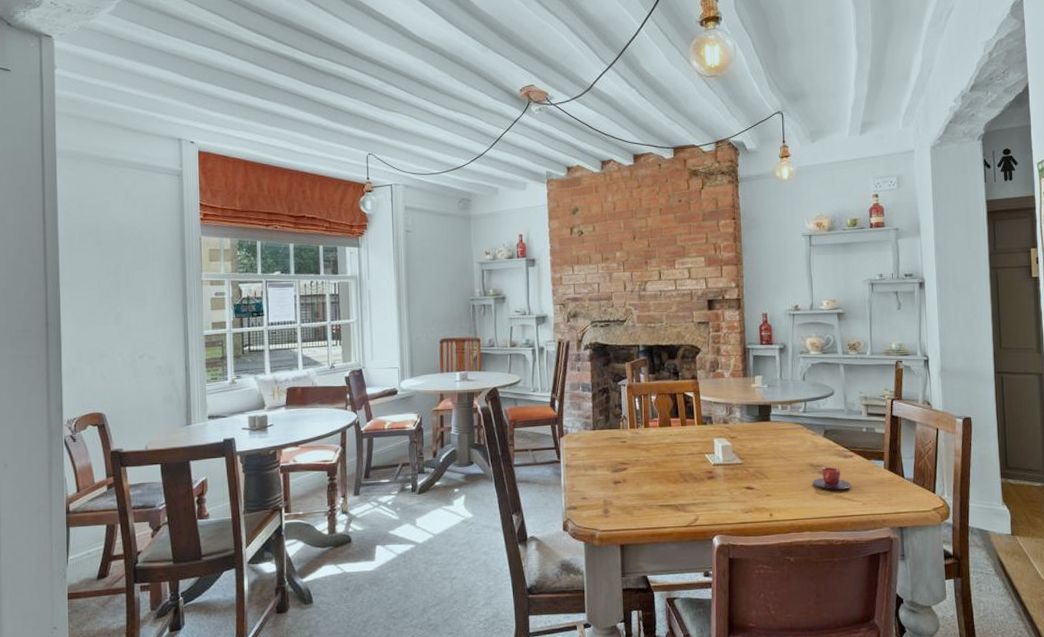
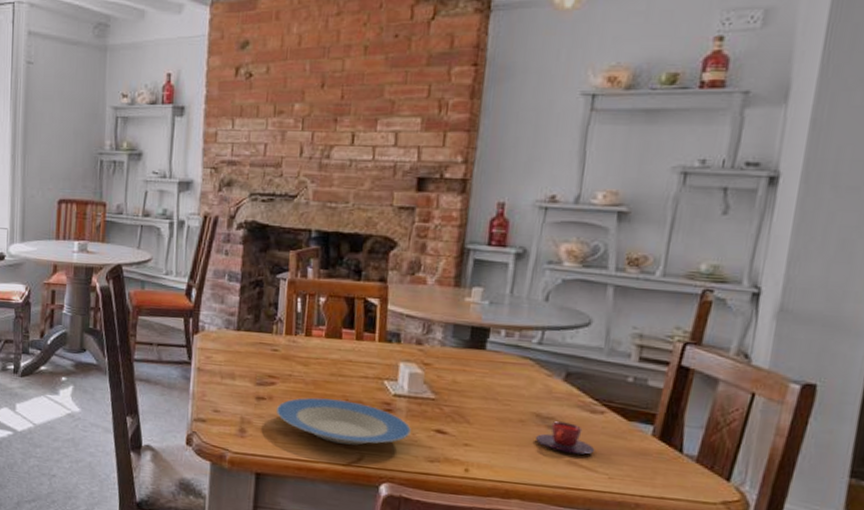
plate: none [629,474,729,510] -> present [276,397,411,446]

